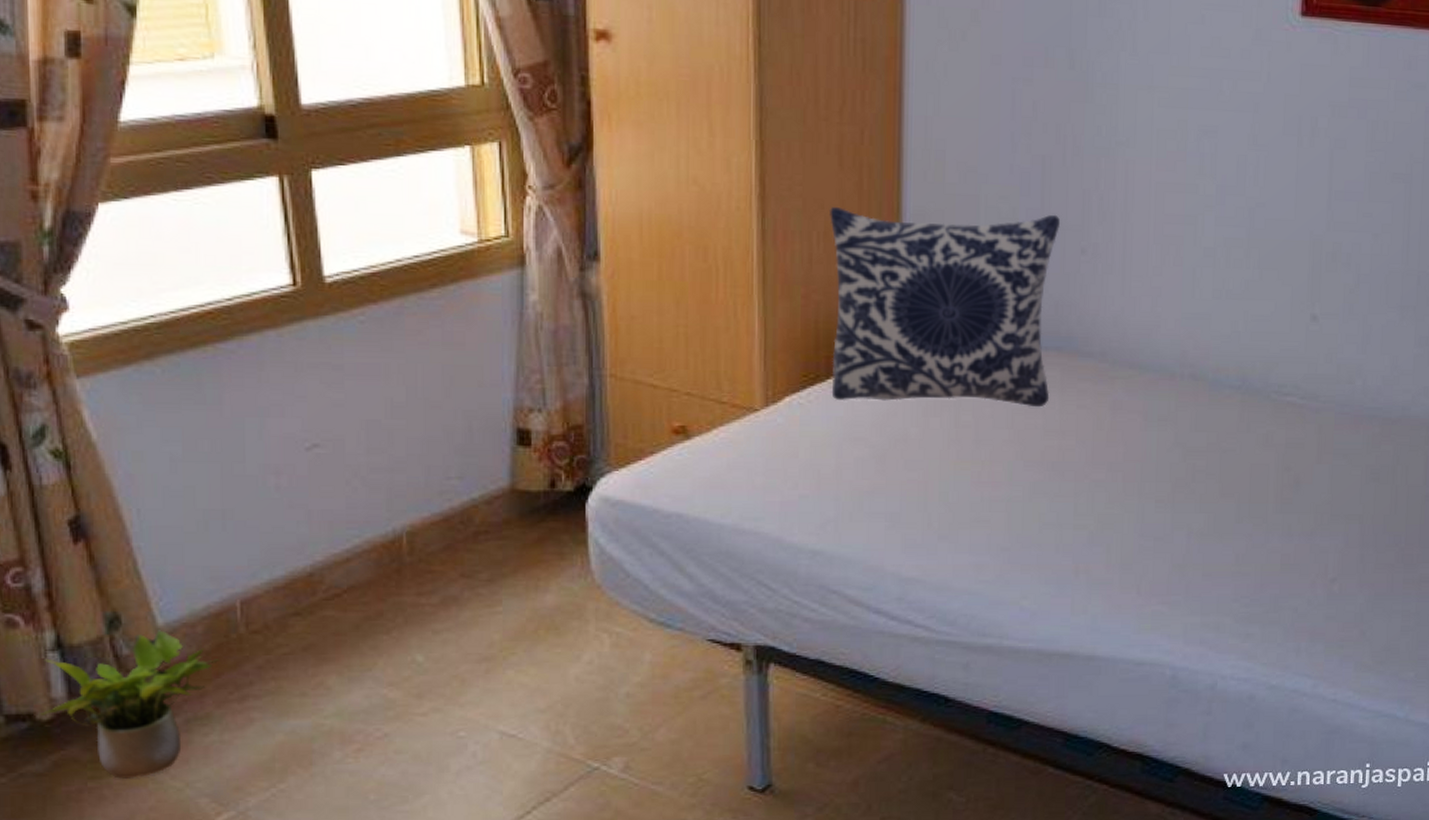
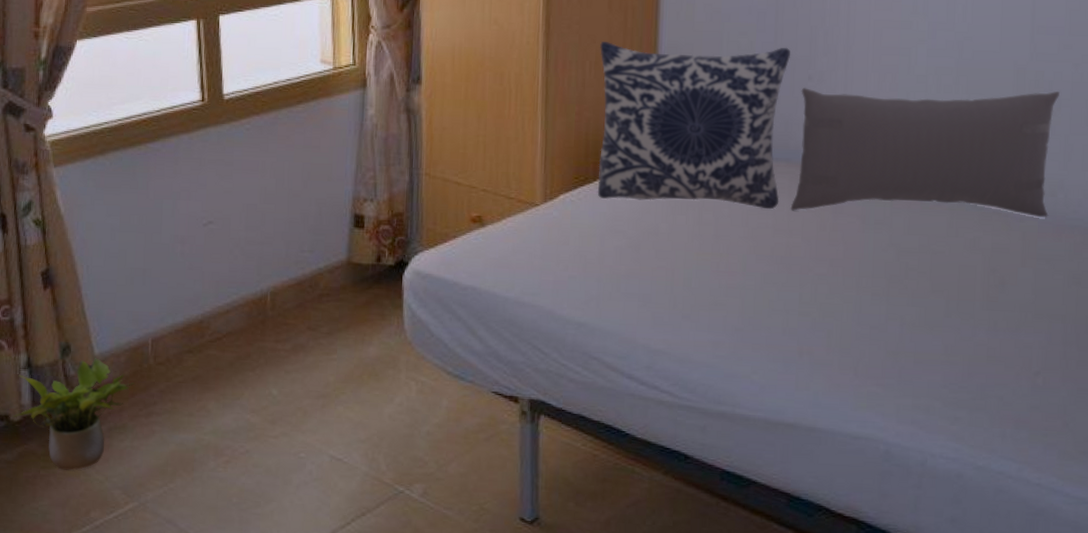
pillow: none [1062,263,1358,408] -> present [790,88,1060,217]

